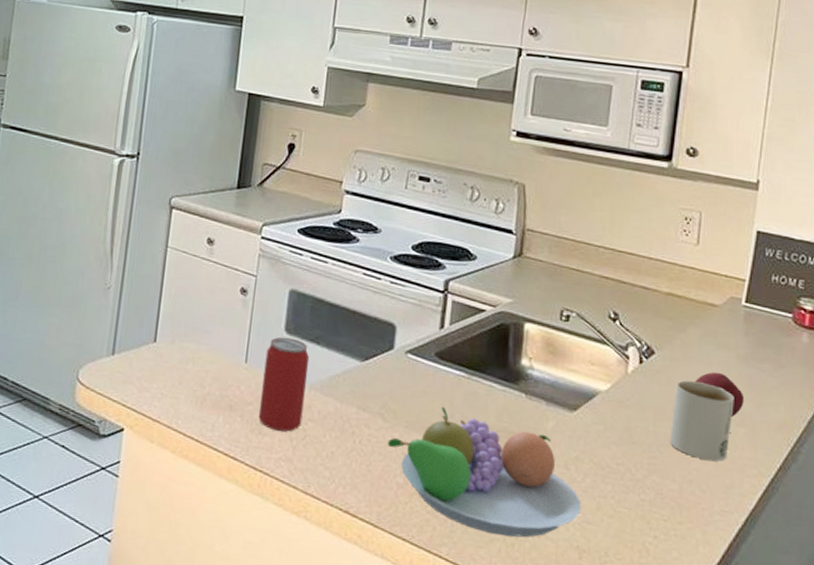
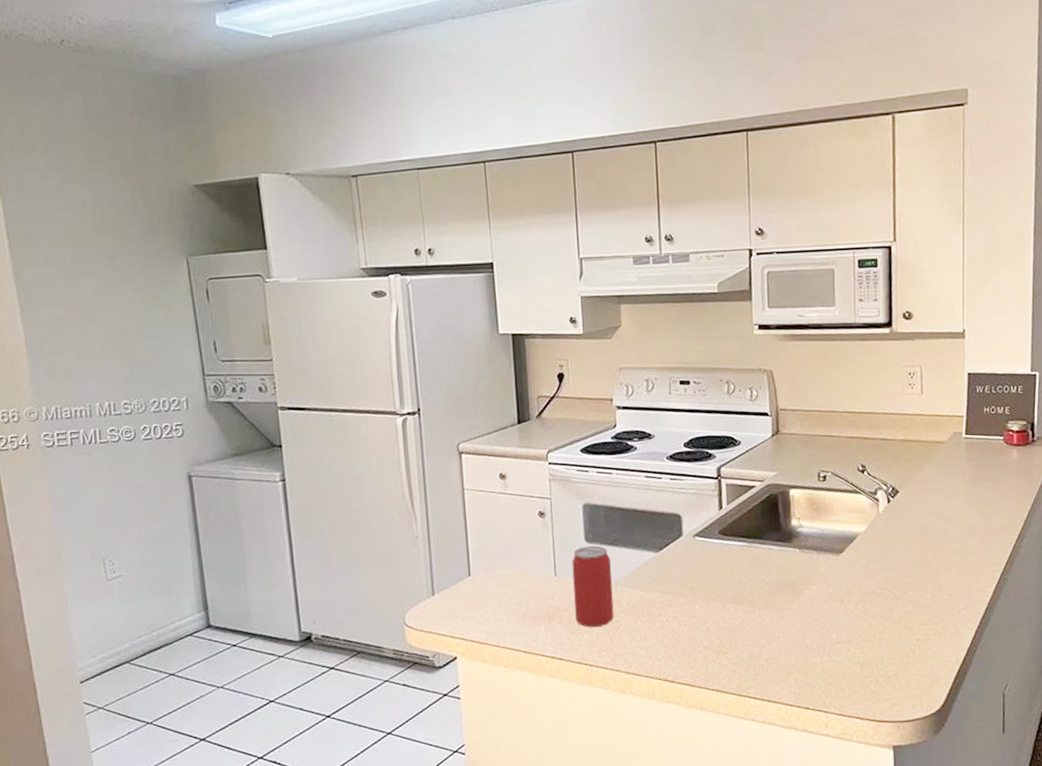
fruit bowl: present [387,407,582,538] -> none [690,575,858,669]
mug: present [669,380,735,461] -> none [919,507,967,570]
apple: present [695,371,745,418] -> none [933,496,974,531]

